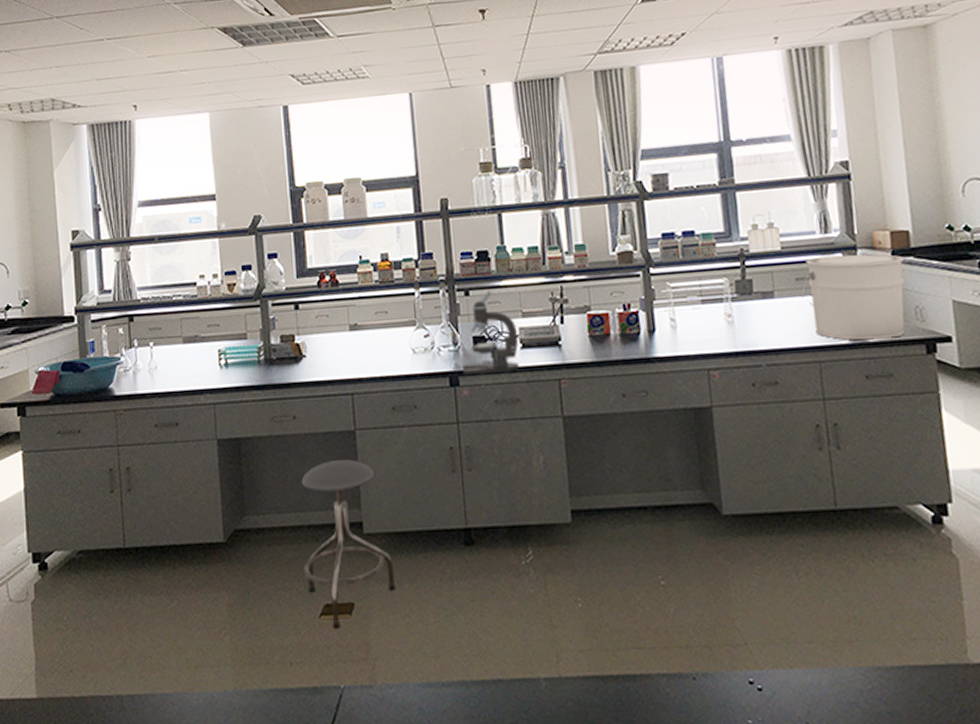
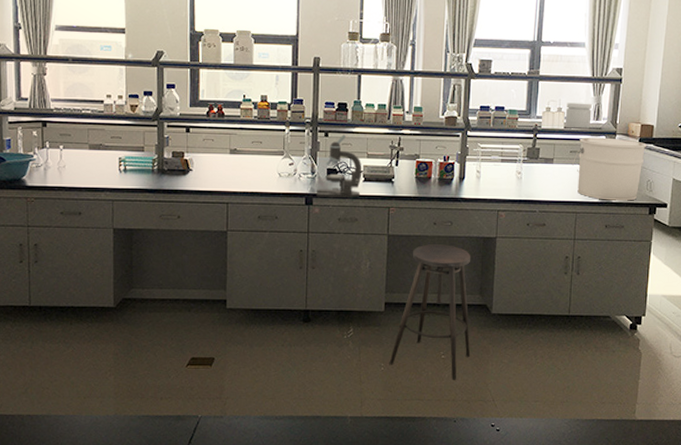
stool: present [301,459,395,628] -> none [176,253,247,375]
stool: none [588,423,701,616] -> present [389,244,471,380]
jar: none [779,212,818,249] -> present [565,102,592,130]

